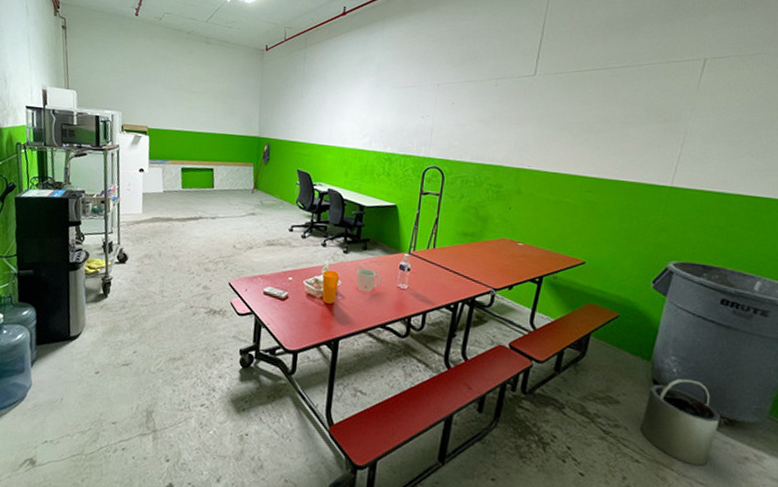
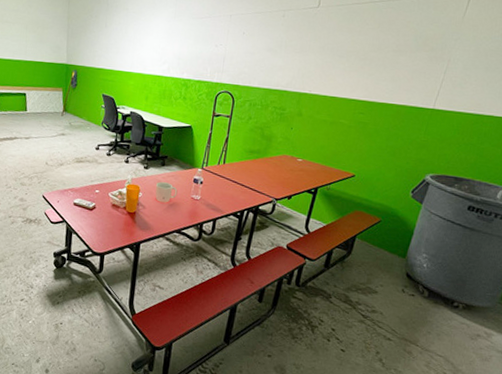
bucket: present [641,378,721,467] -> none [393,272,461,343]

